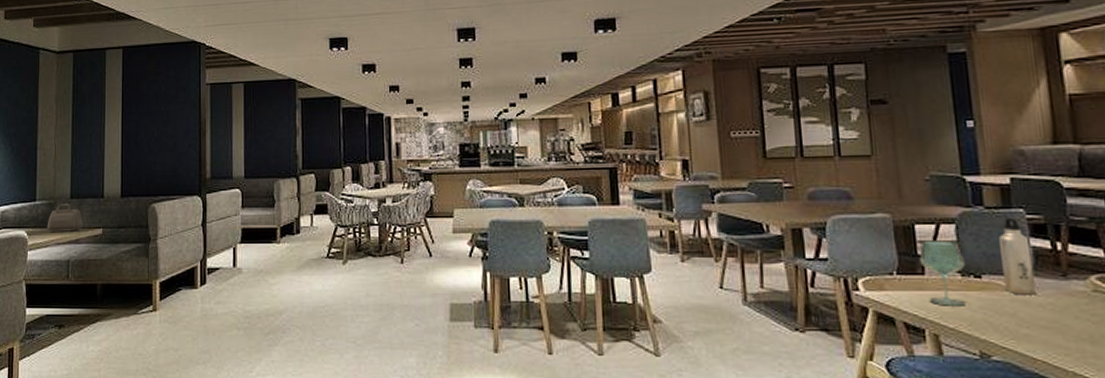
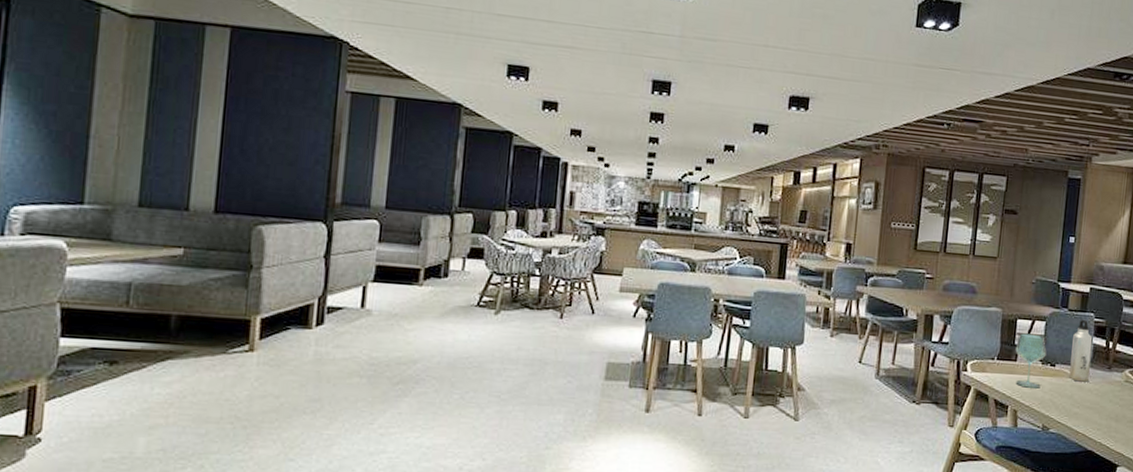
handbag: present [47,203,84,233] -> none [98,211,157,248]

